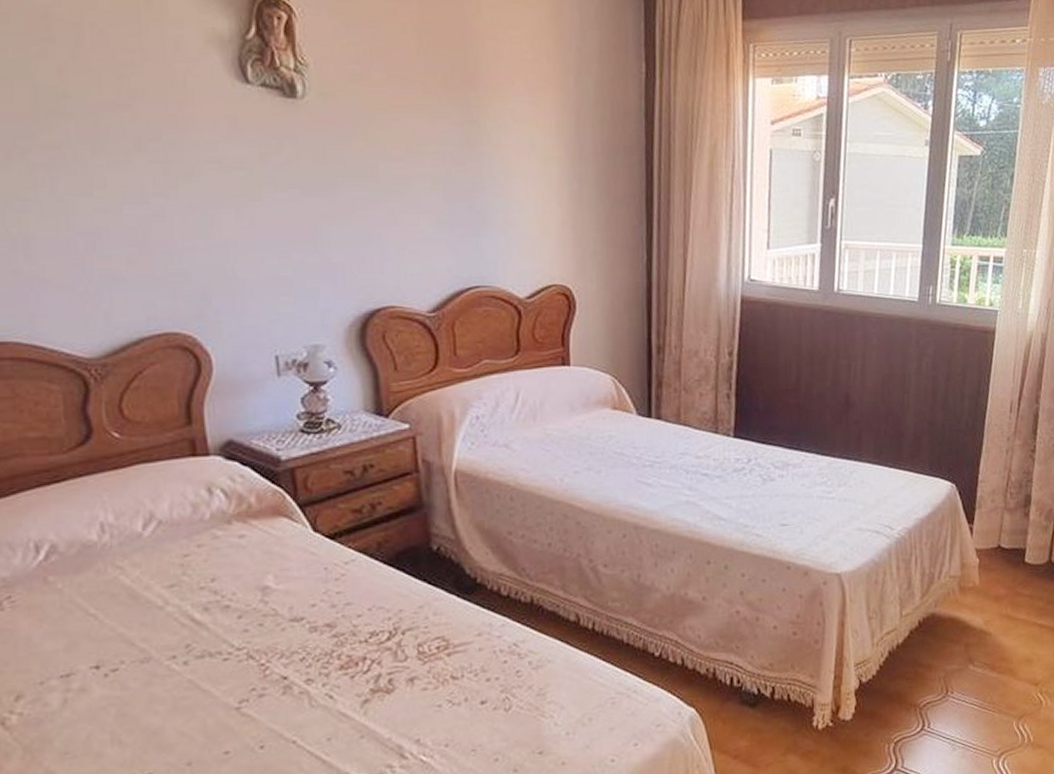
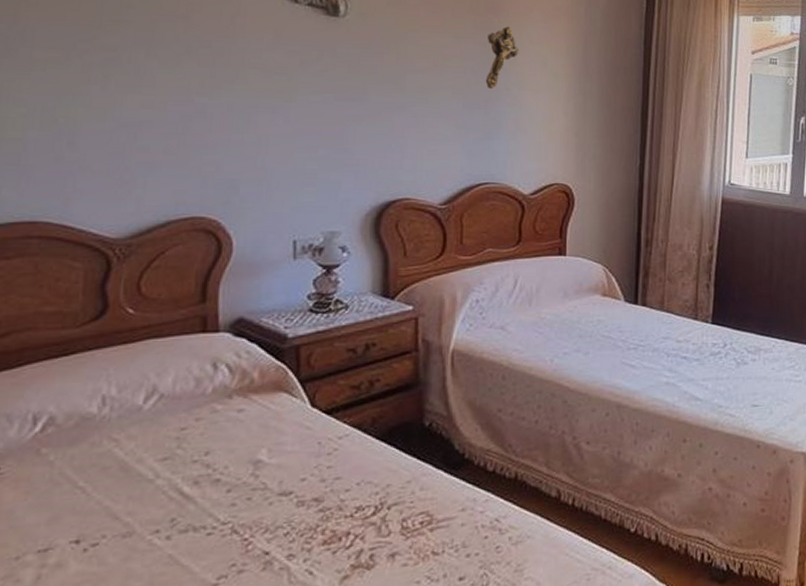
crucifix: none [466,102,504,178] -> present [485,26,520,90]

